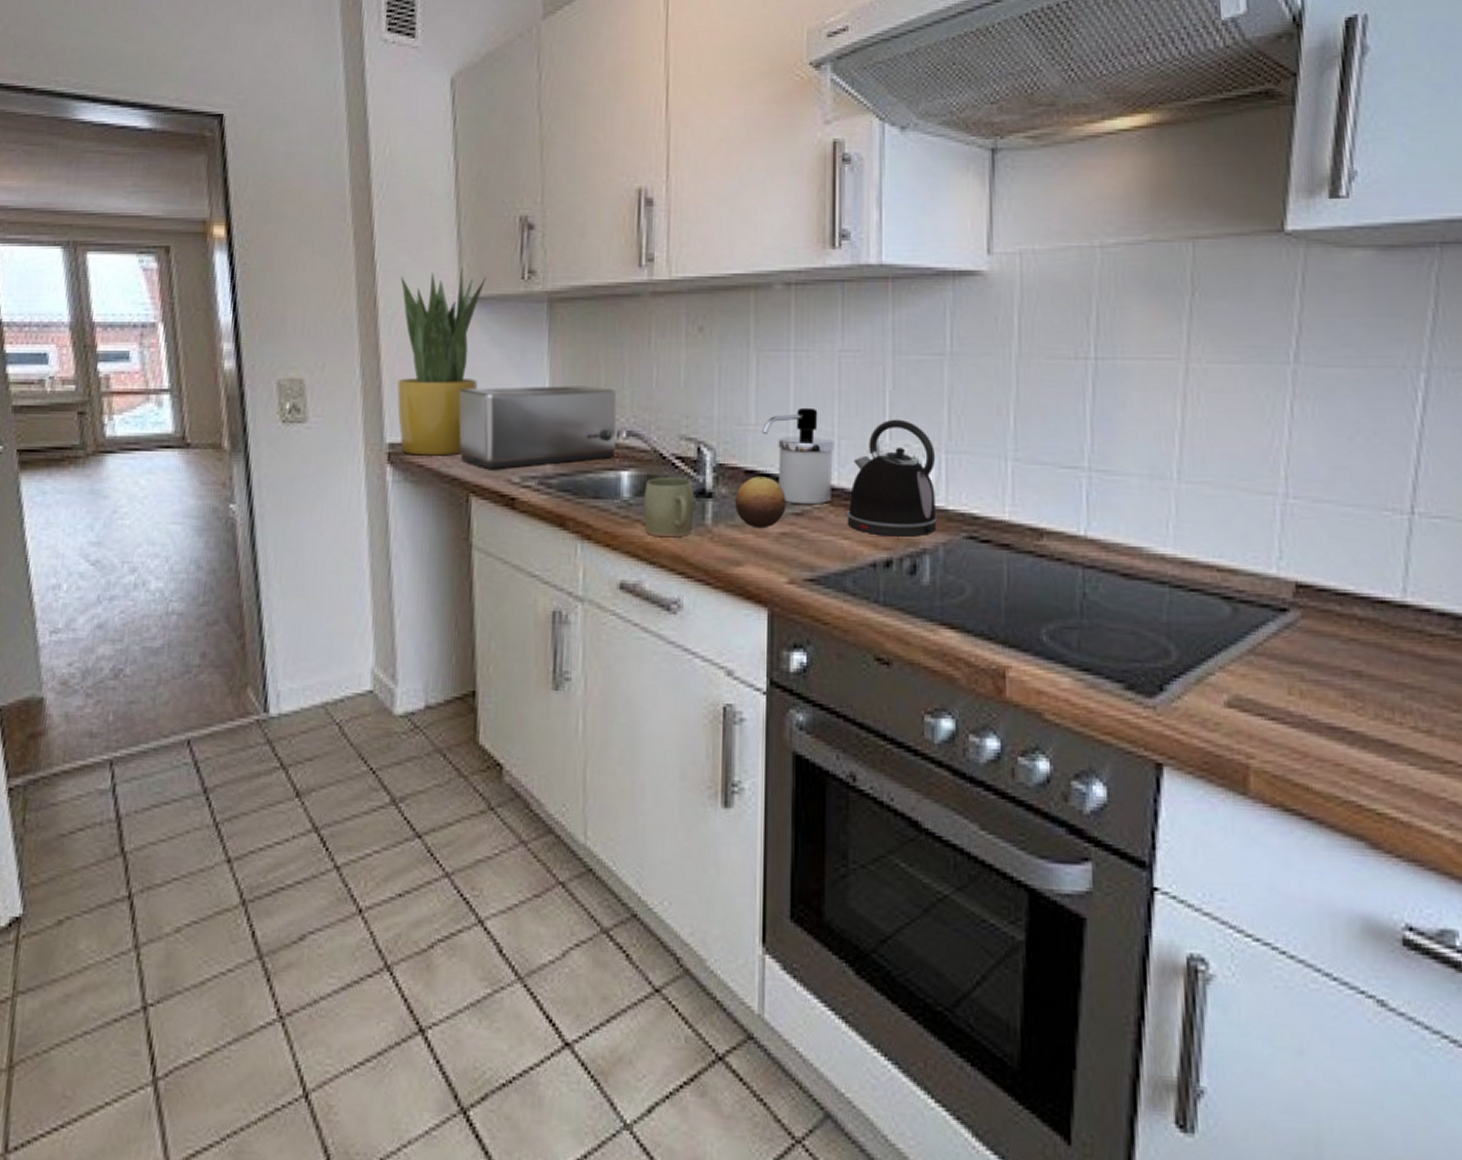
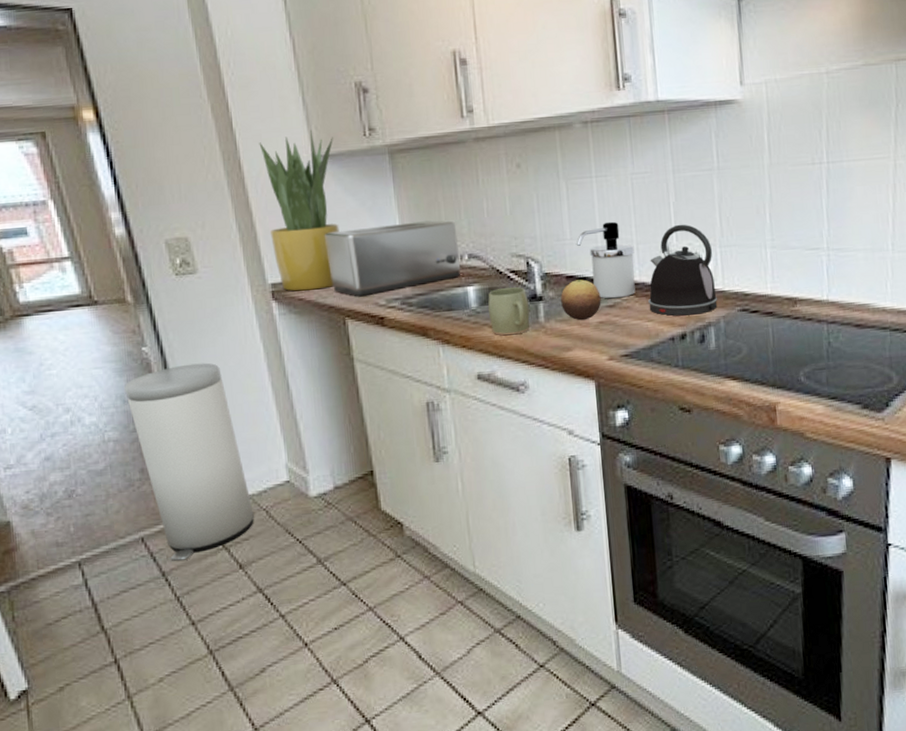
pedal bin: none [201,530,324,777] -> present [125,363,254,562]

